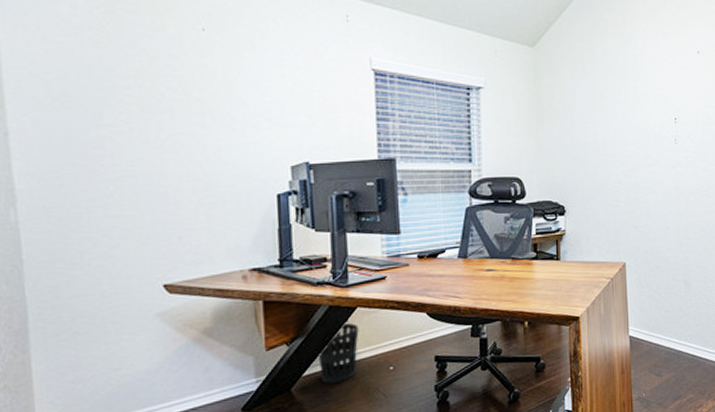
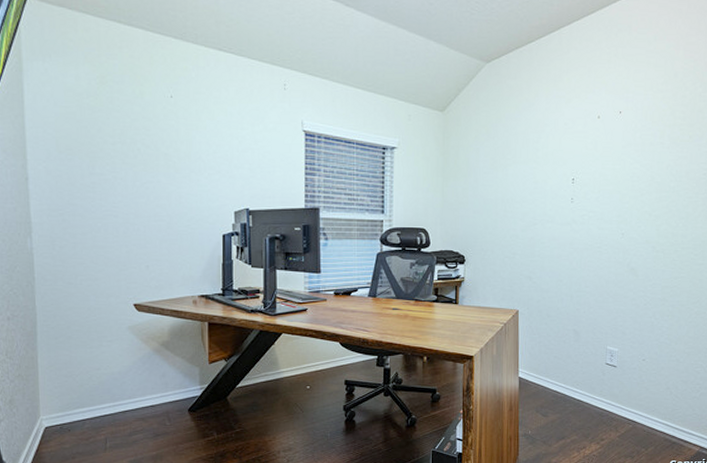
wastebasket: present [318,323,359,384] -> none [249,347,283,396]

